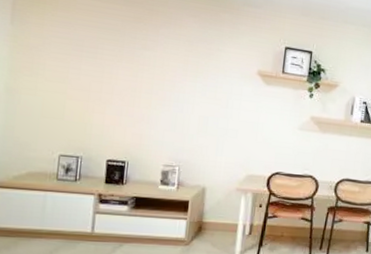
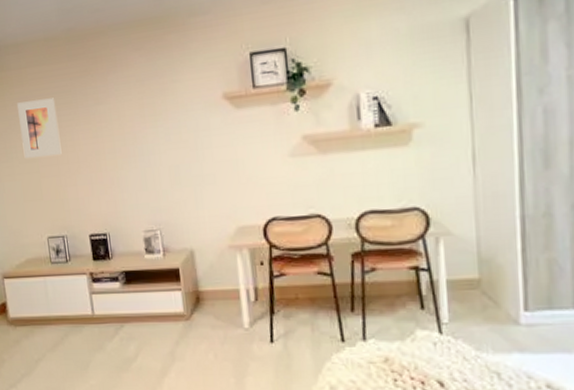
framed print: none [52,25,101,84] -> present [17,98,62,159]

